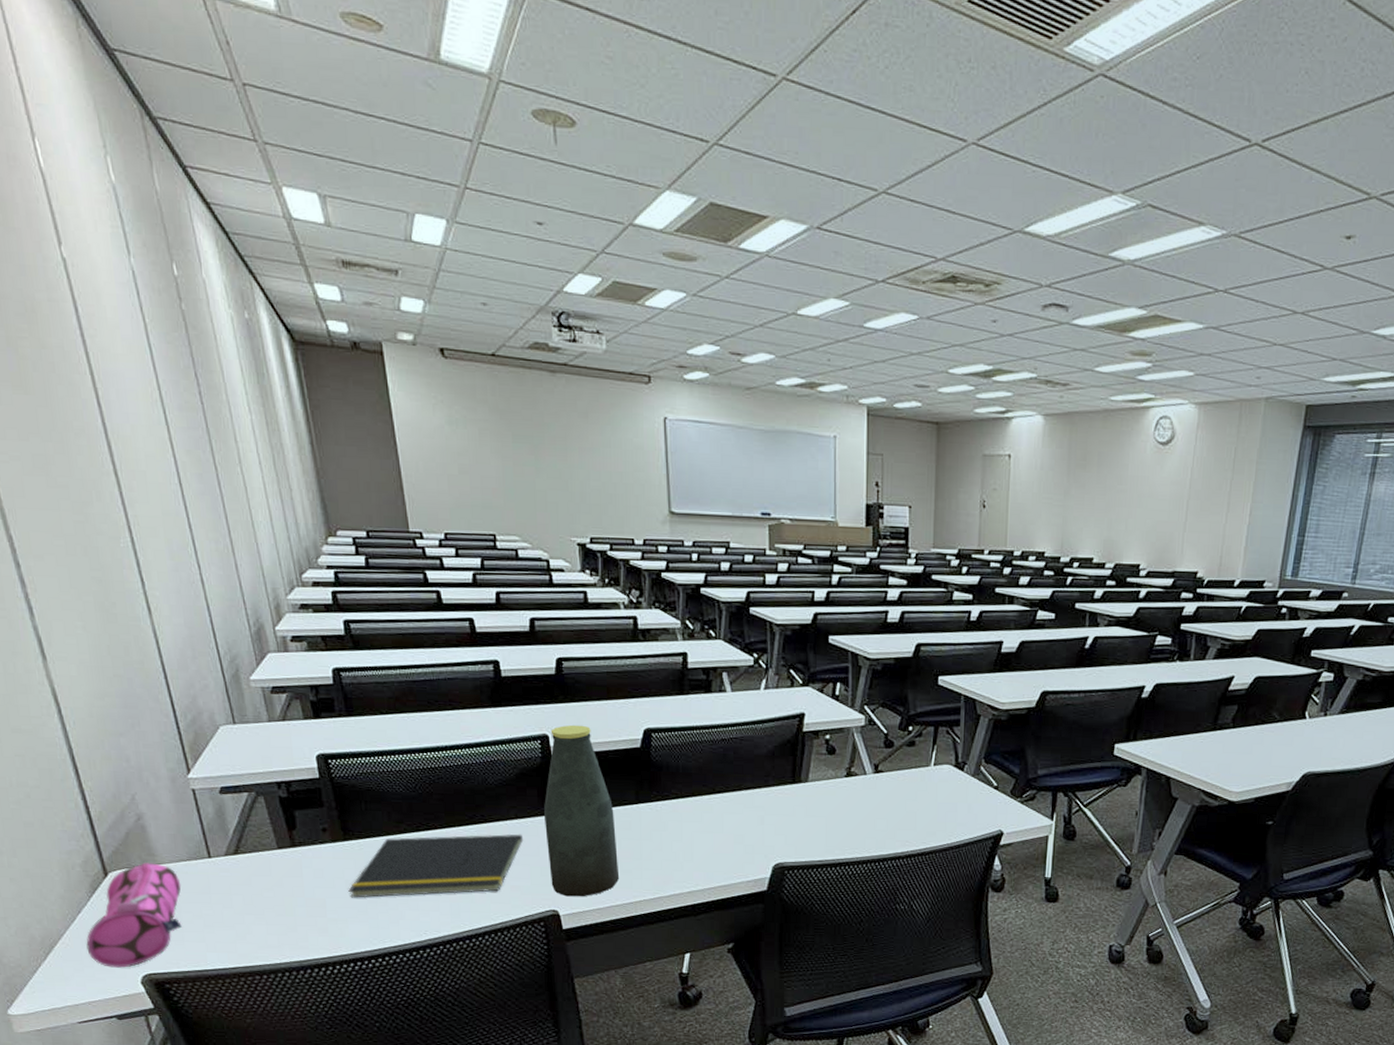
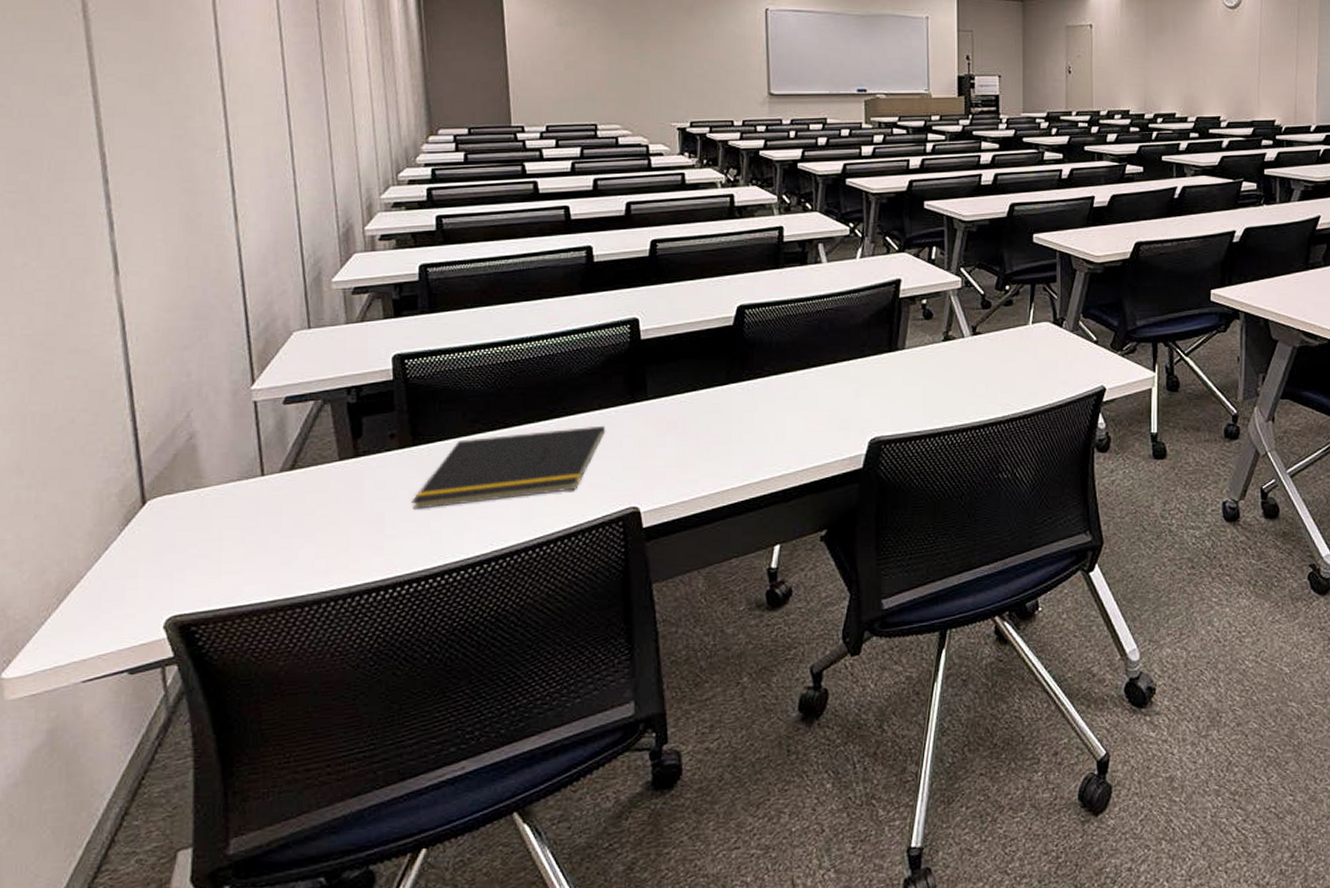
pencil case: present [86,863,182,968] -> none [107,486,227,612]
bottle: present [543,724,620,897] -> none [628,306,707,491]

